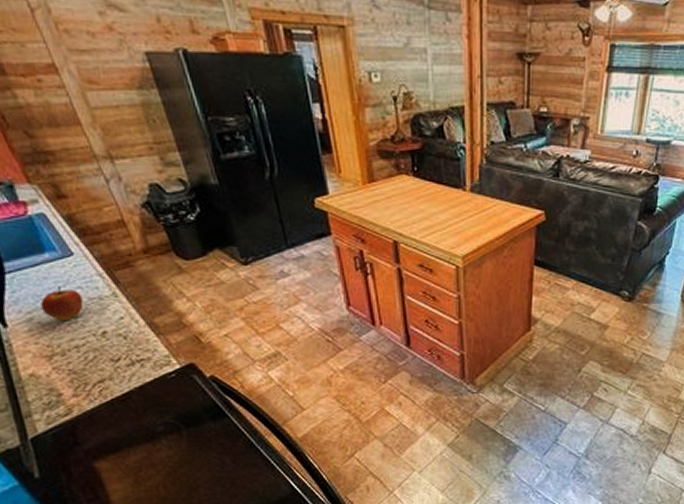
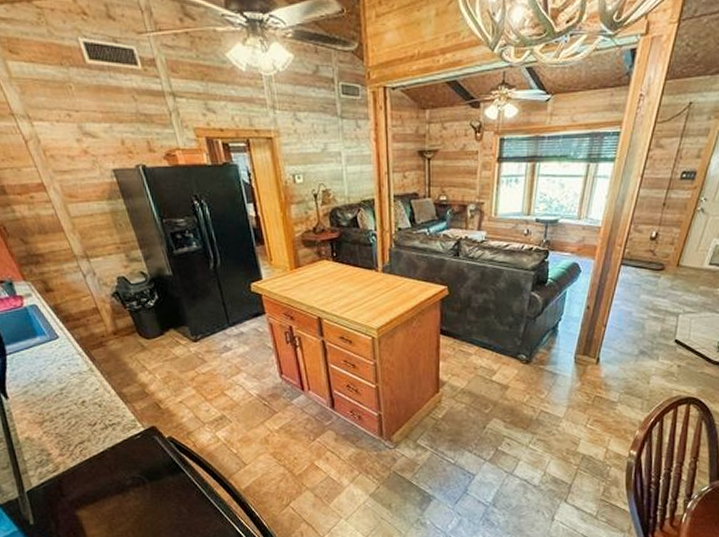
apple: present [41,287,84,322] -> none [34,364,67,393]

